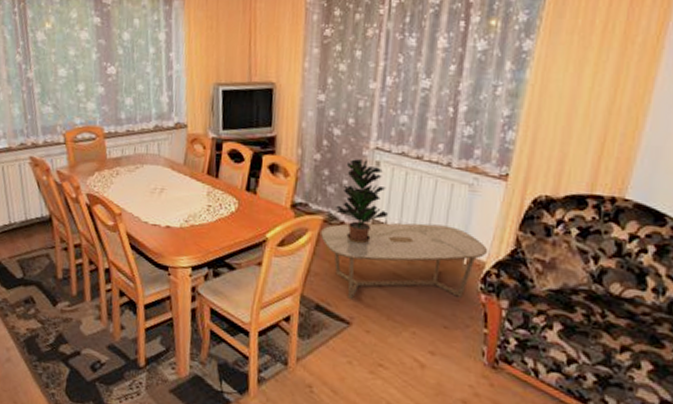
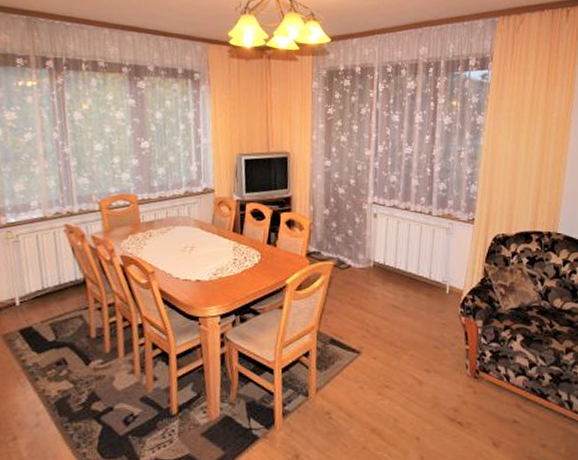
coffee table: present [319,222,488,299] -> none [331,262,464,331]
potted plant: present [336,159,388,244] -> none [343,212,385,283]

